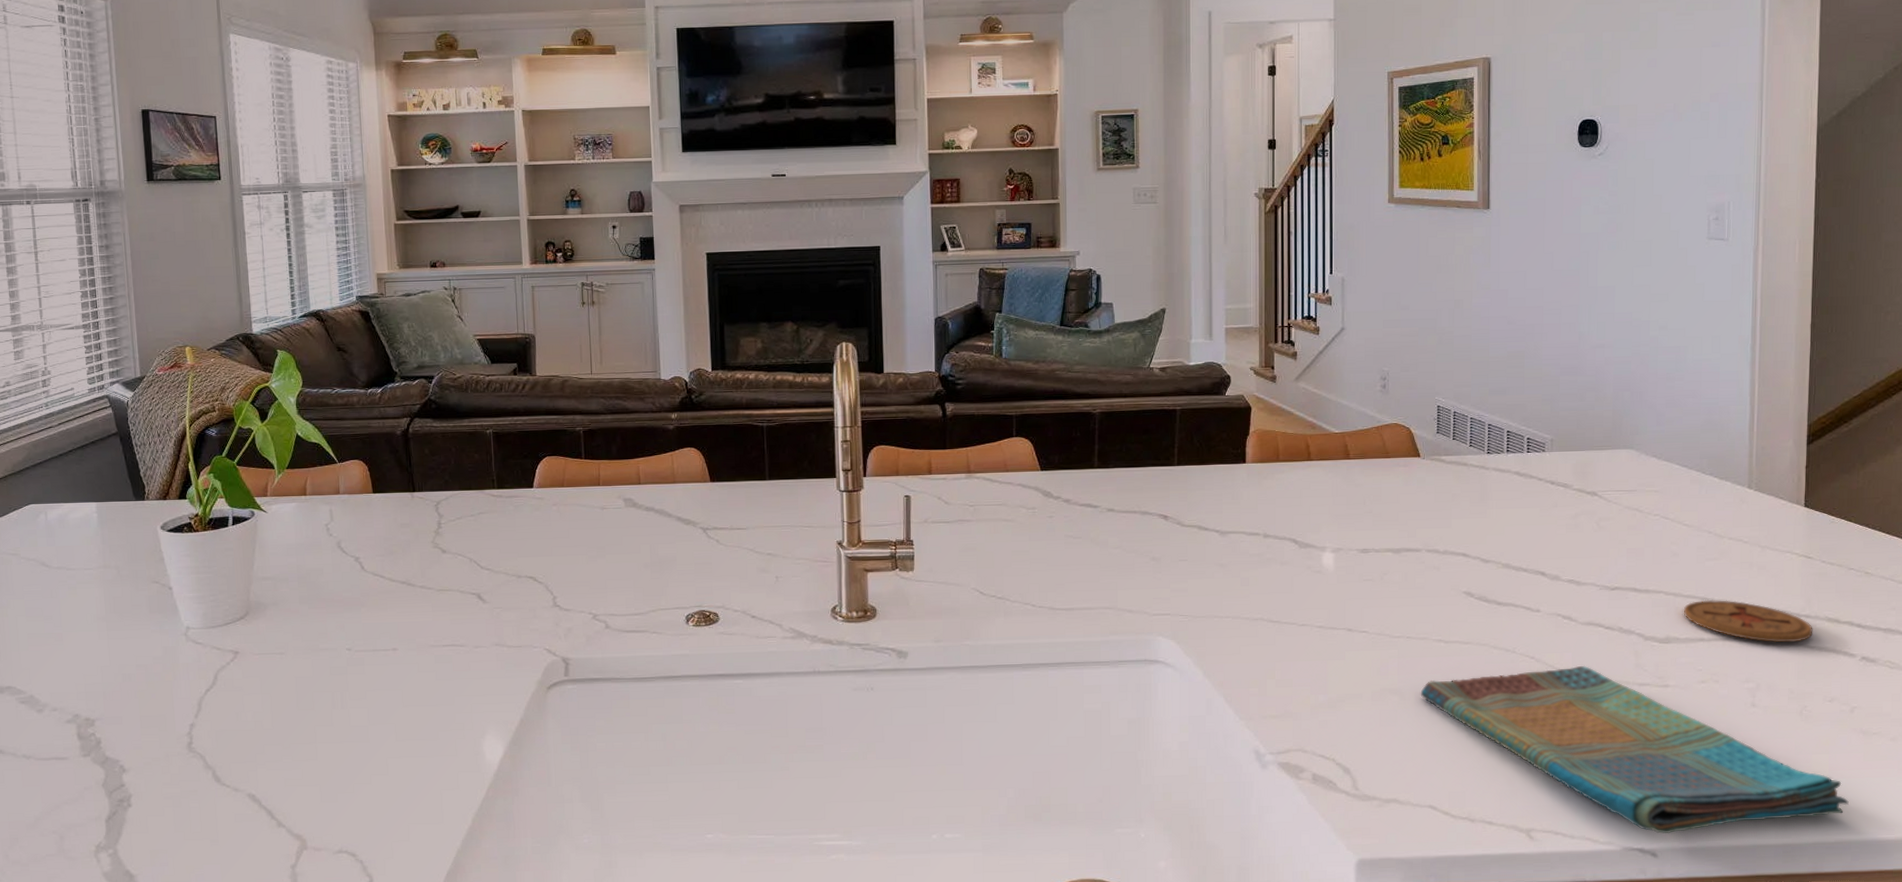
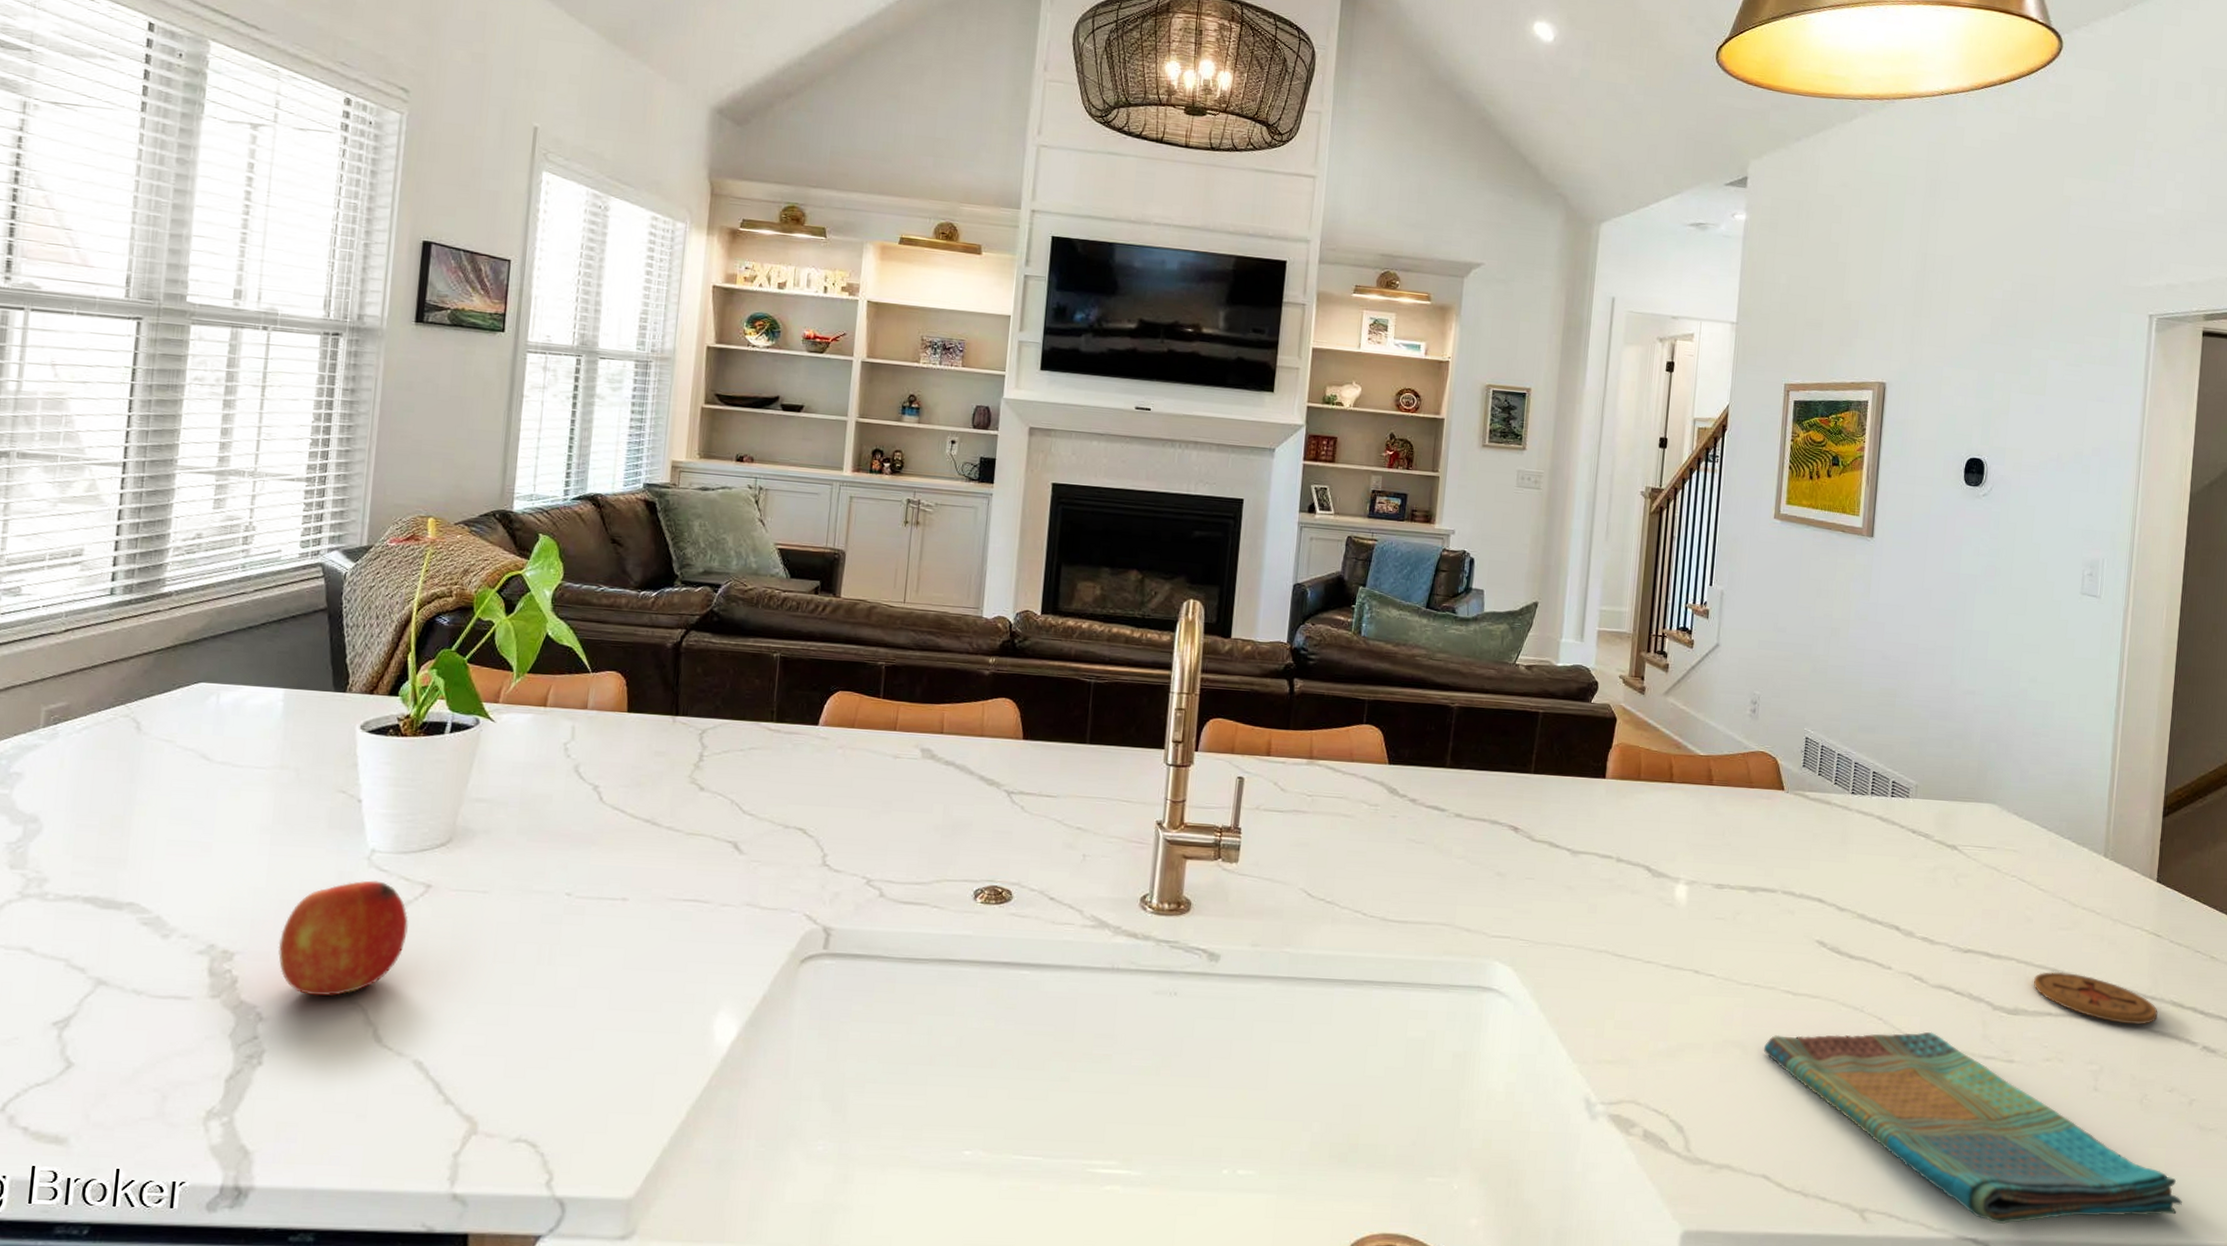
fruit: none [127,652,226,749] -> present [278,880,408,996]

